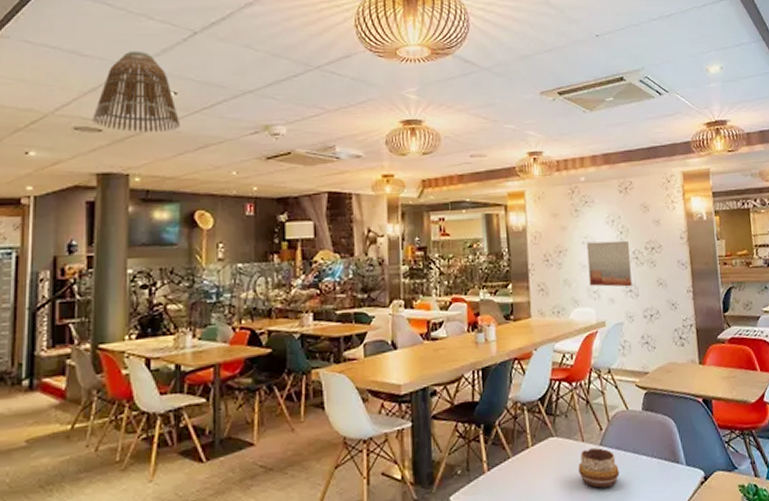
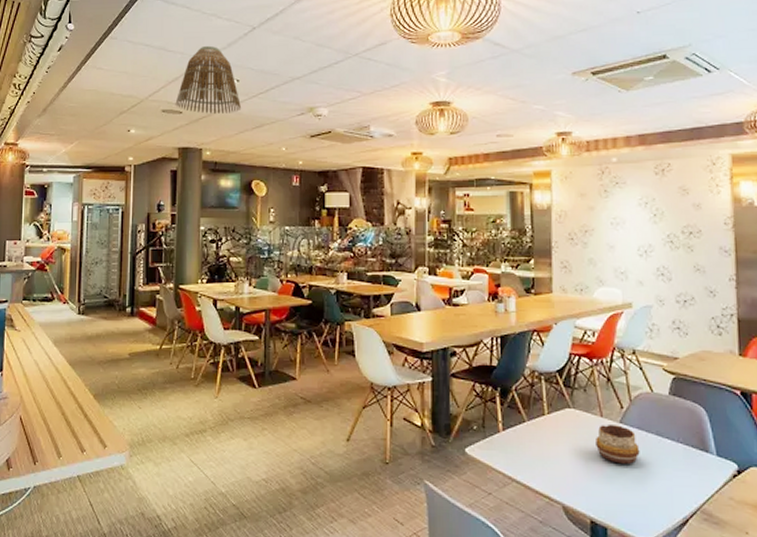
wall art: present [586,240,632,287] -> none [615,223,664,270]

